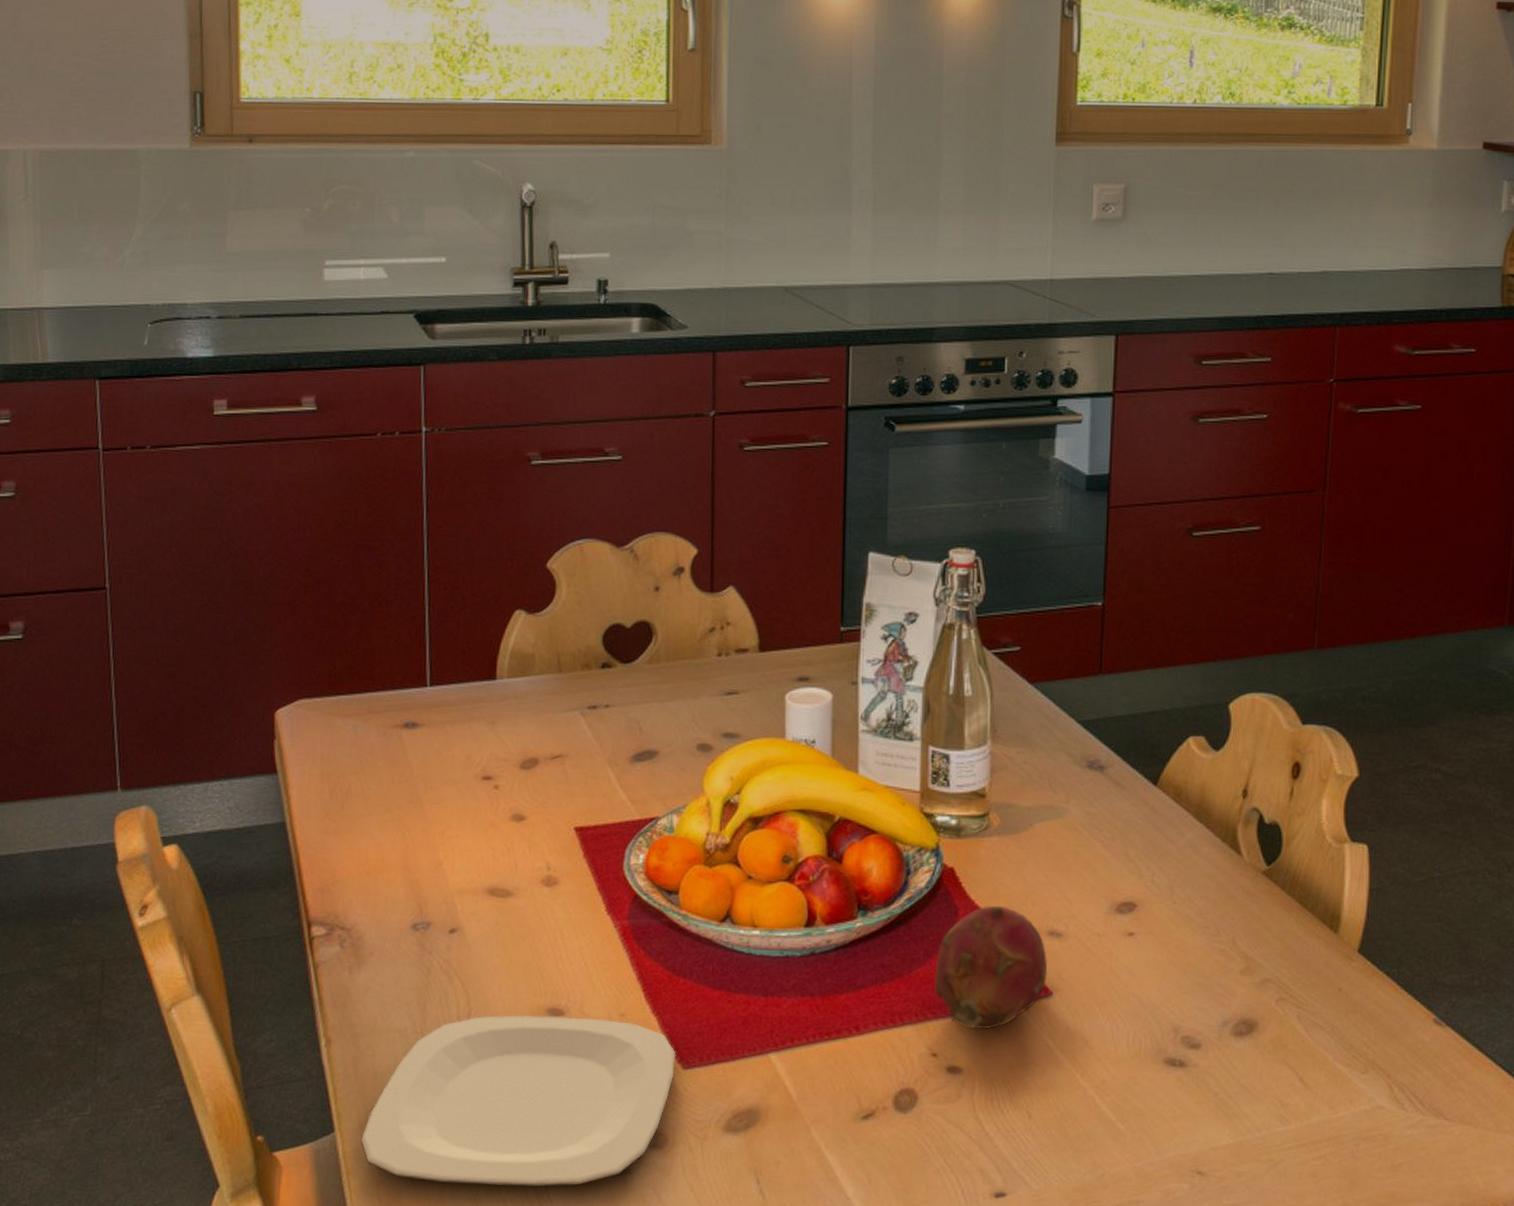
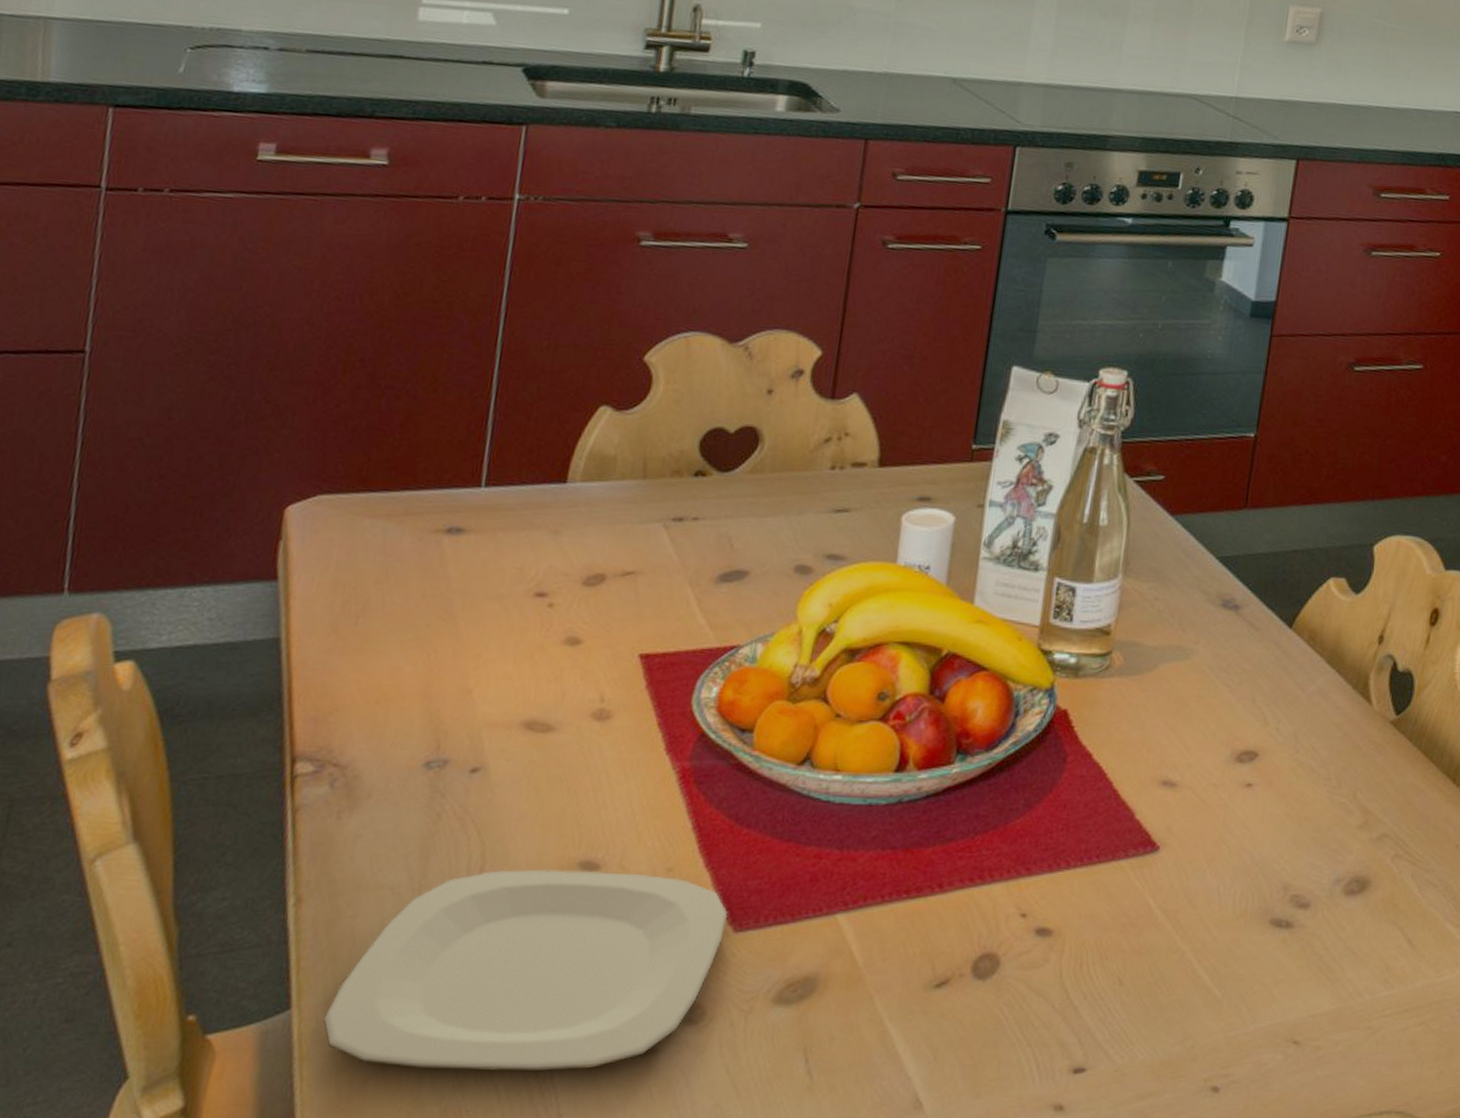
fruit: present [934,905,1048,1030] -> none [1031,751,1158,888]

